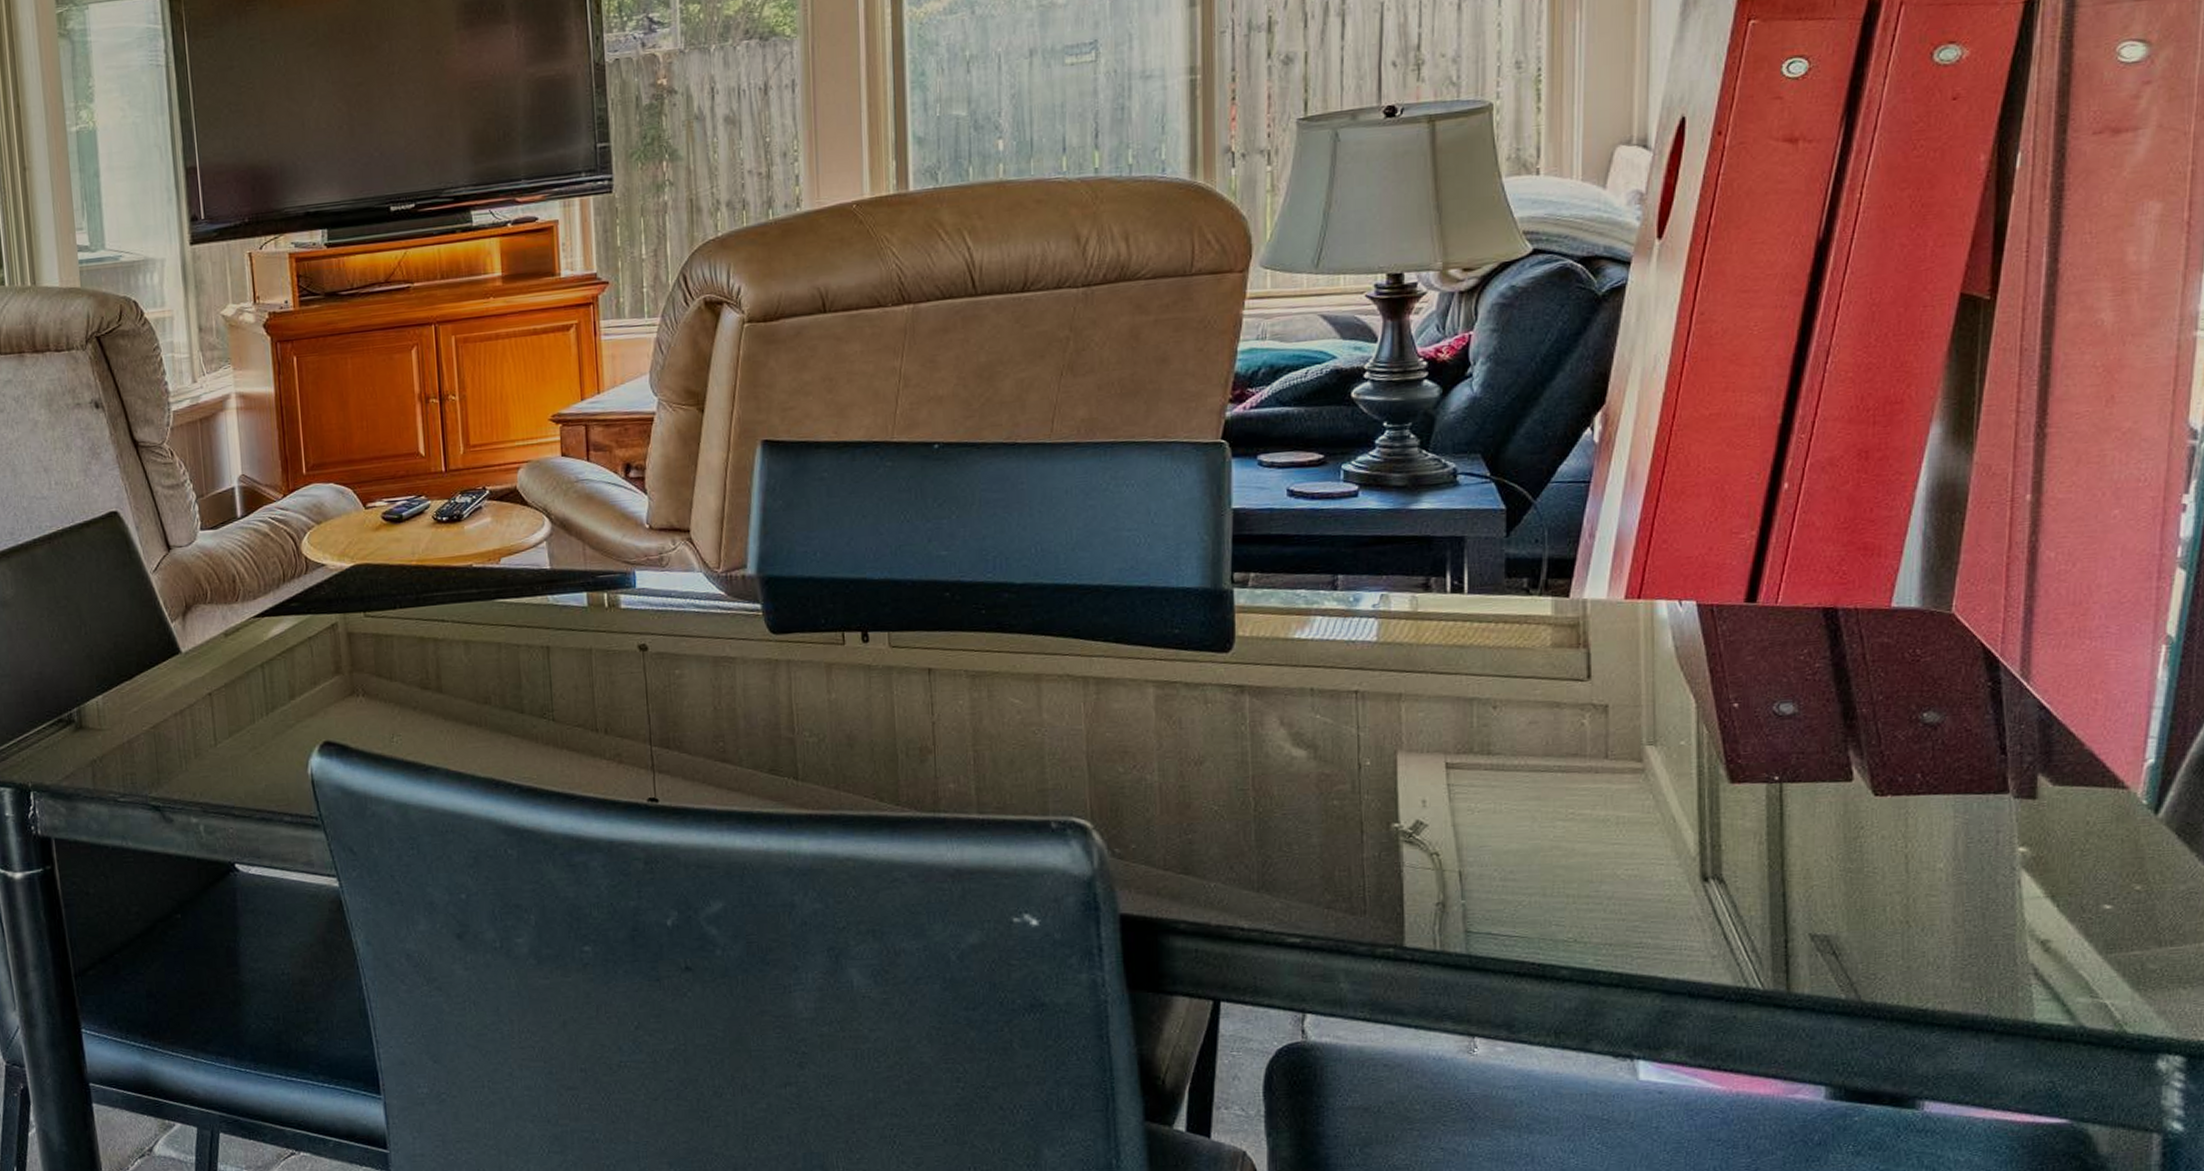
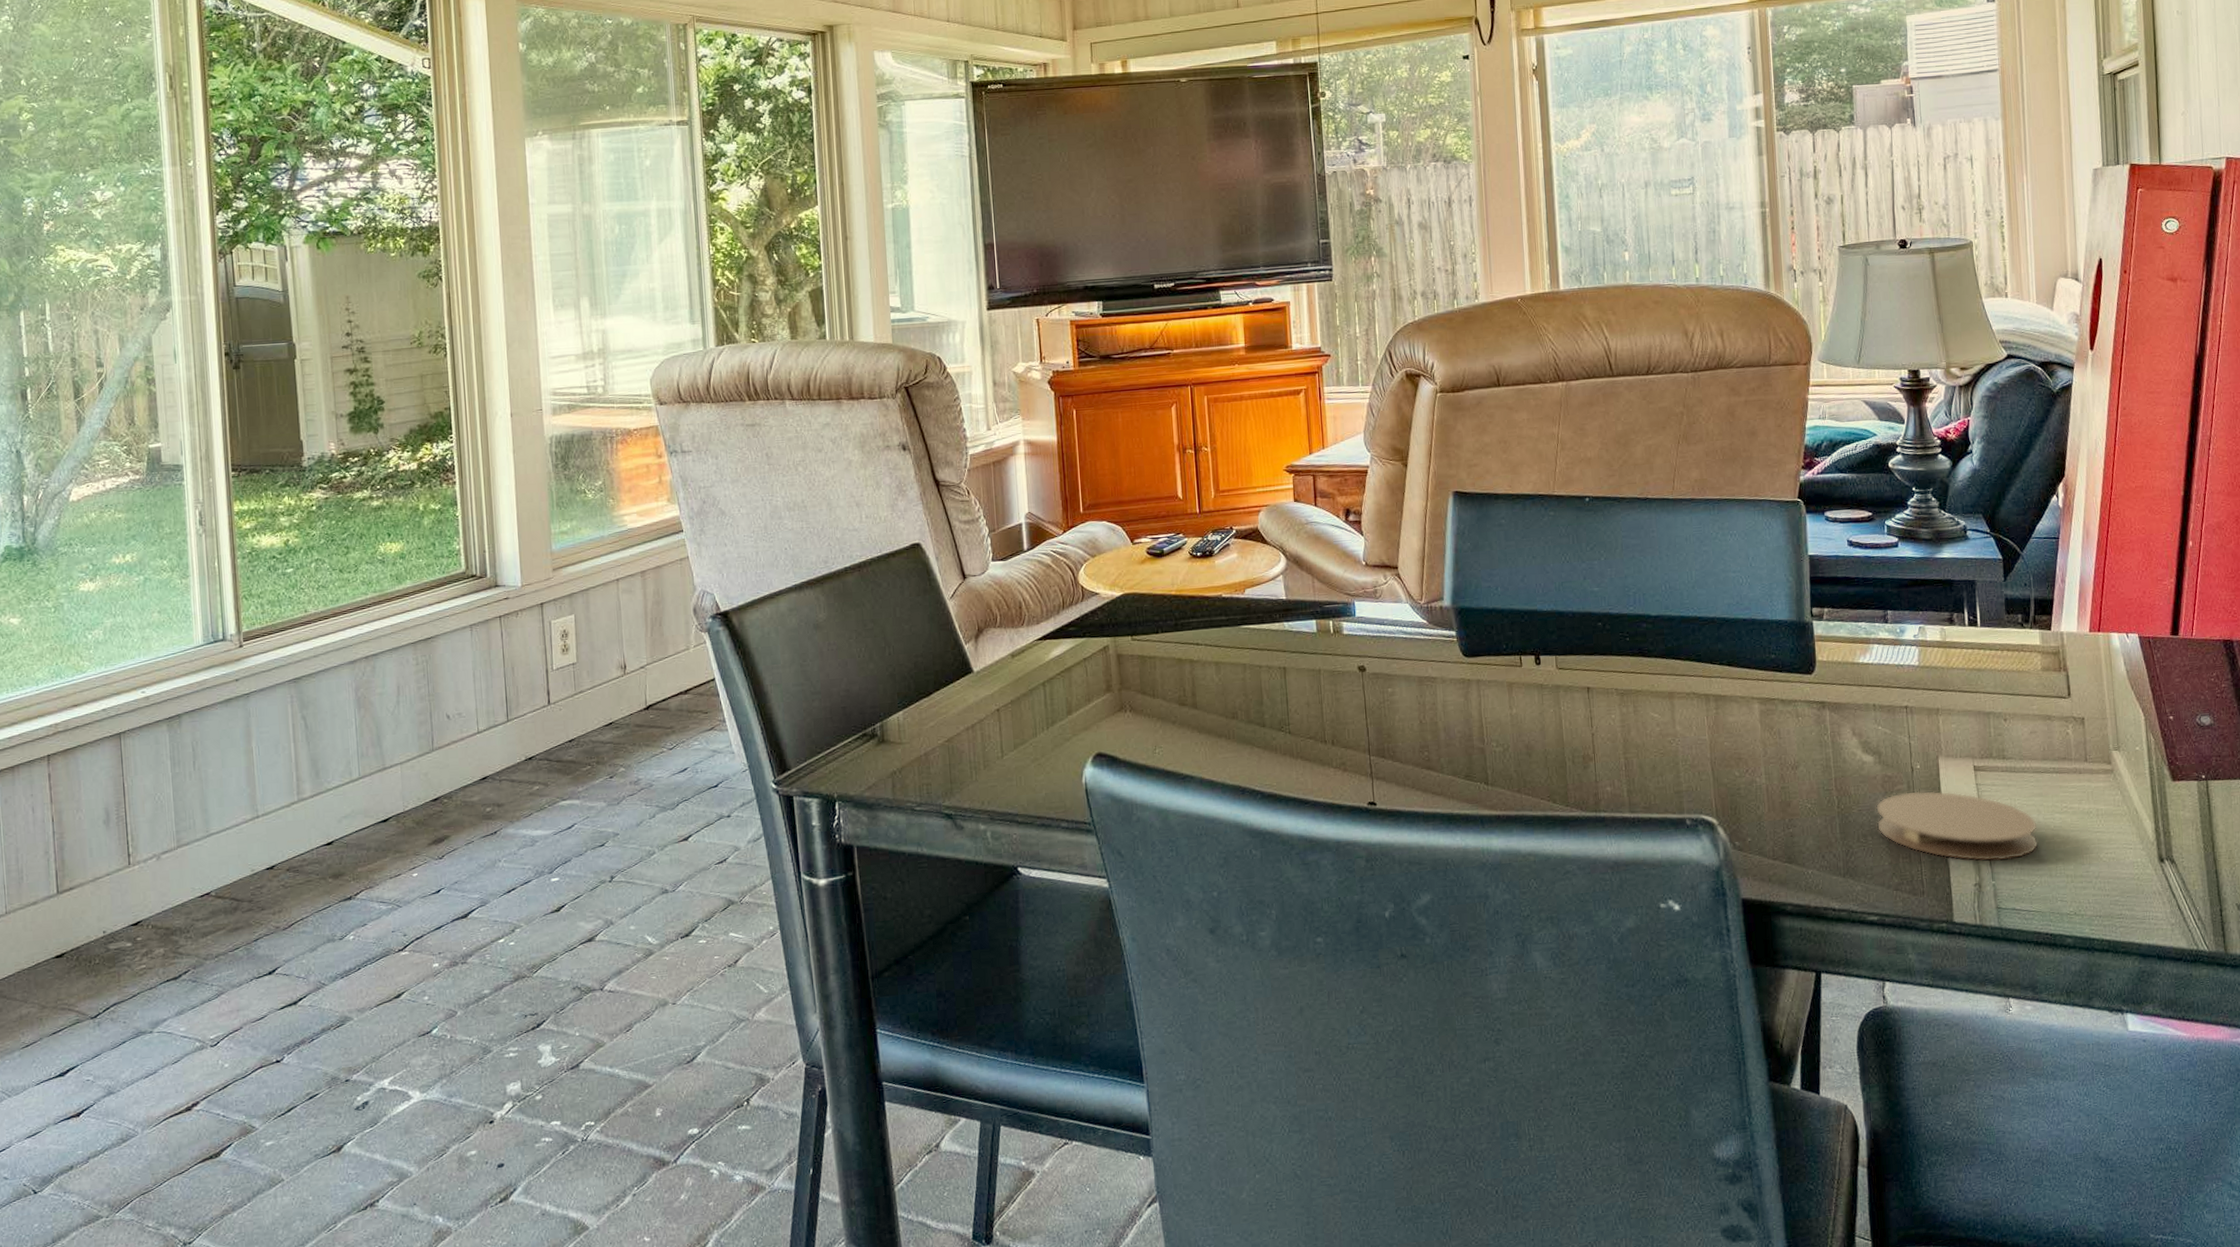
coaster: none [1307,791,1530,877] -> present [1876,790,2038,862]

